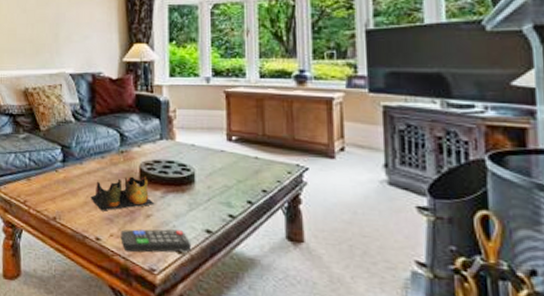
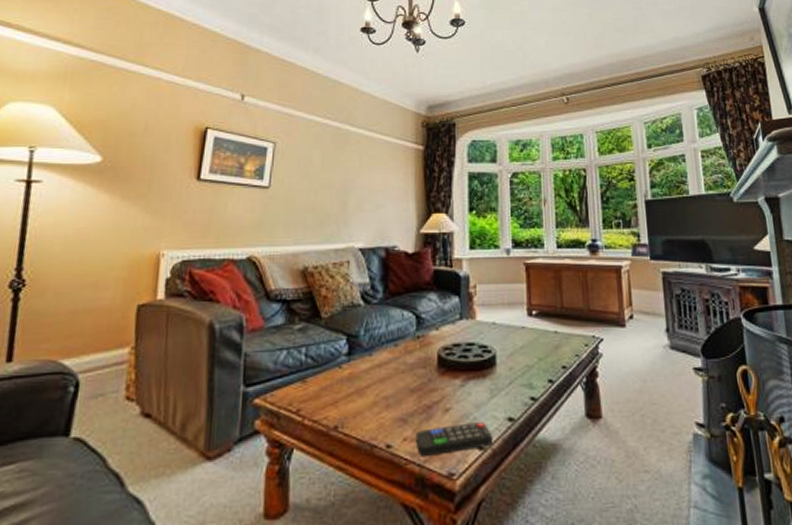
decorative bowl: present [91,176,155,211] -> none [381,363,454,411]

